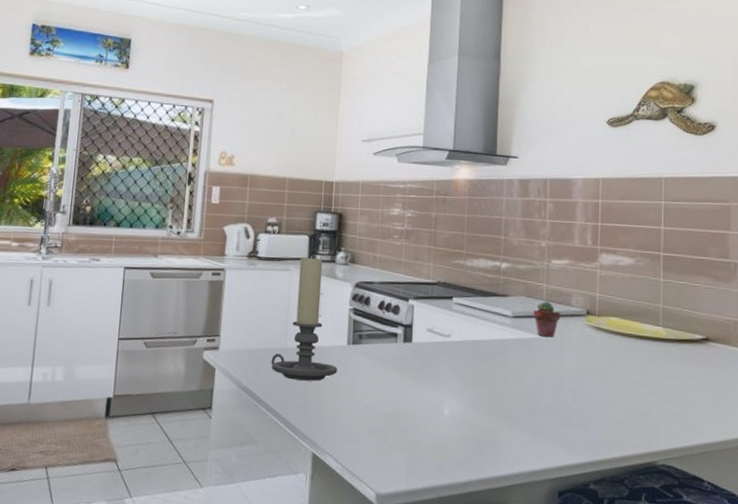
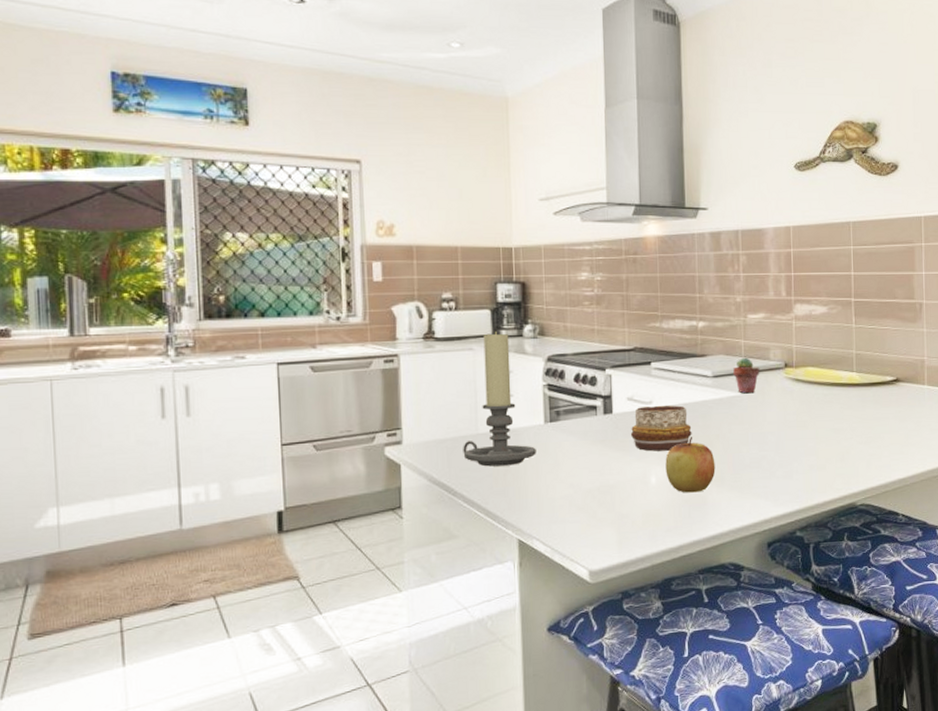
decorative bowl: none [428,339,488,385] -> present [631,405,692,452]
apple: none [459,373,510,430] -> present [665,437,716,493]

